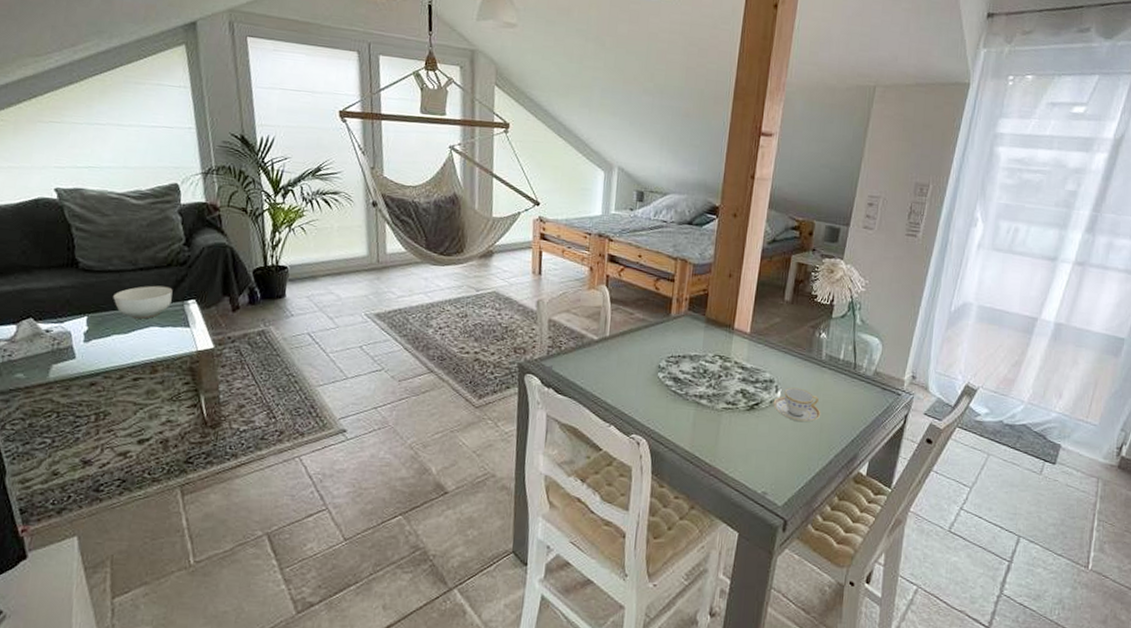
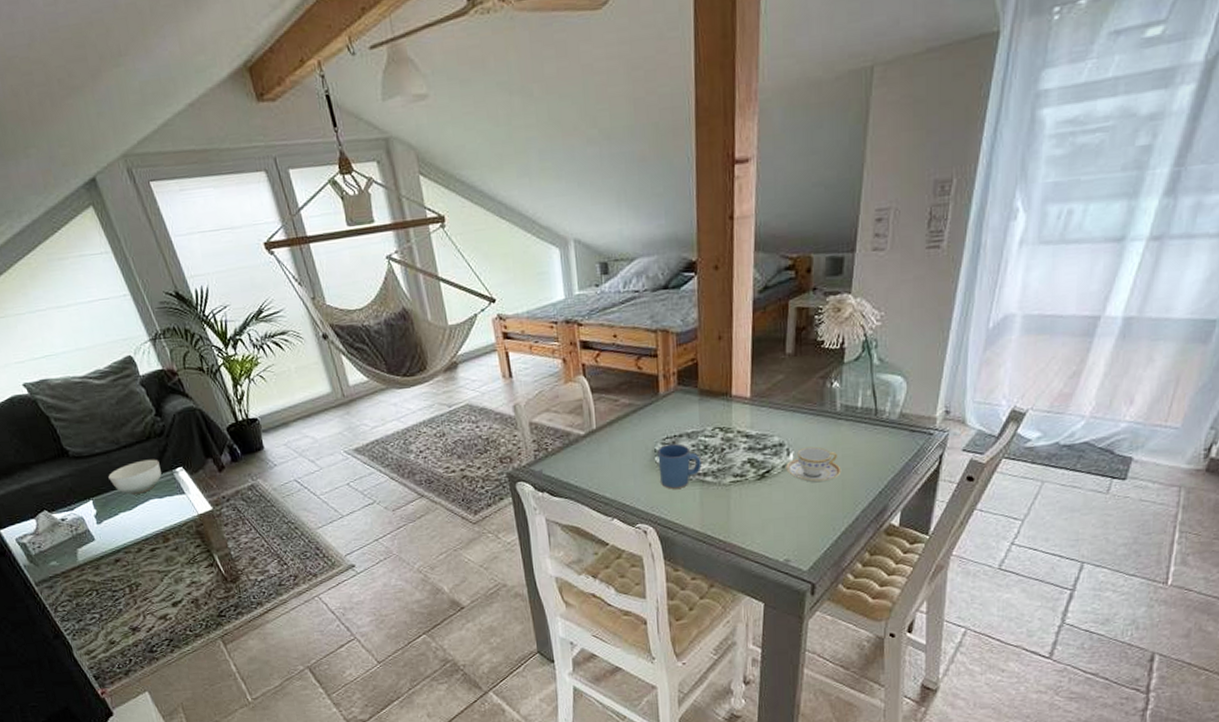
mug: none [660,362,699,406] -> present [657,443,702,489]

